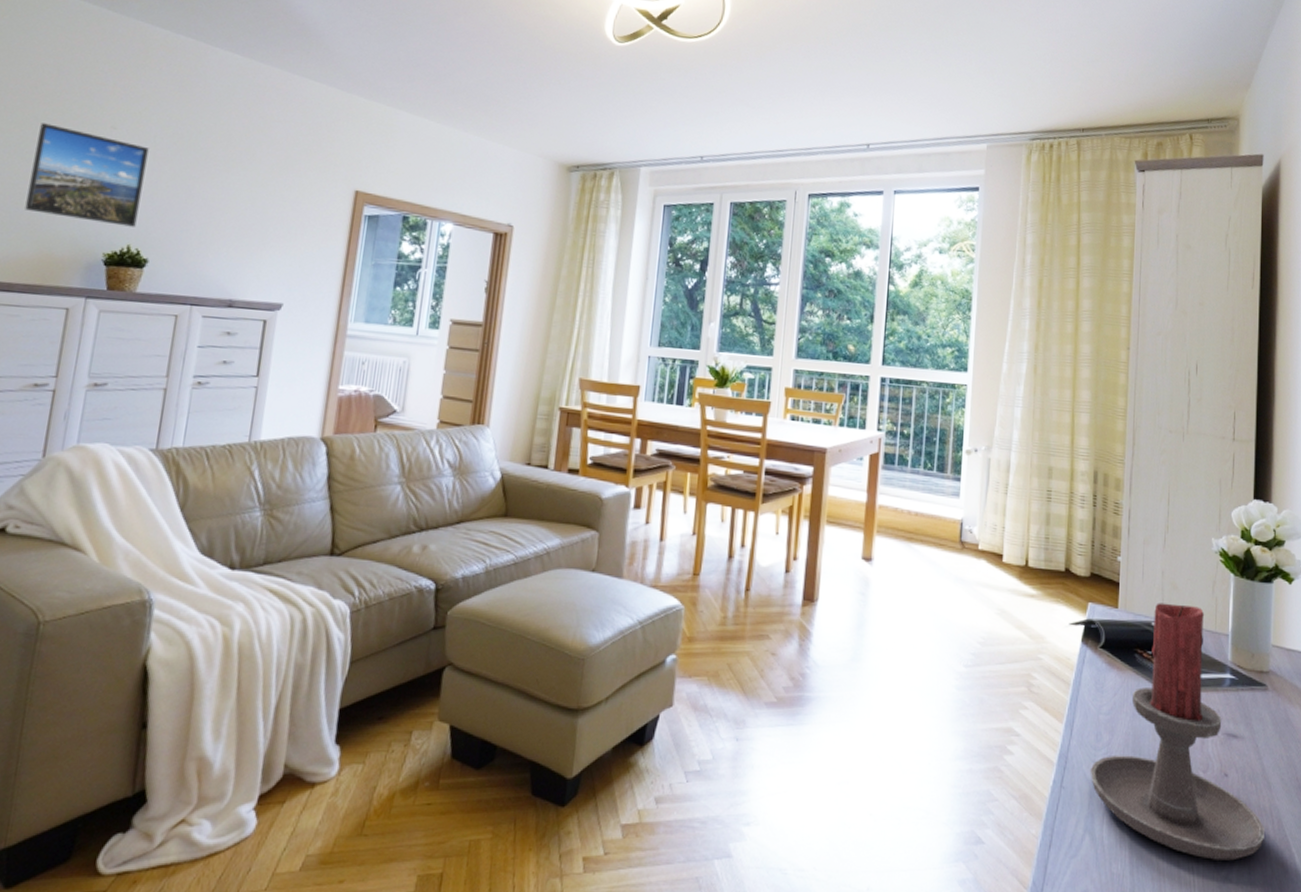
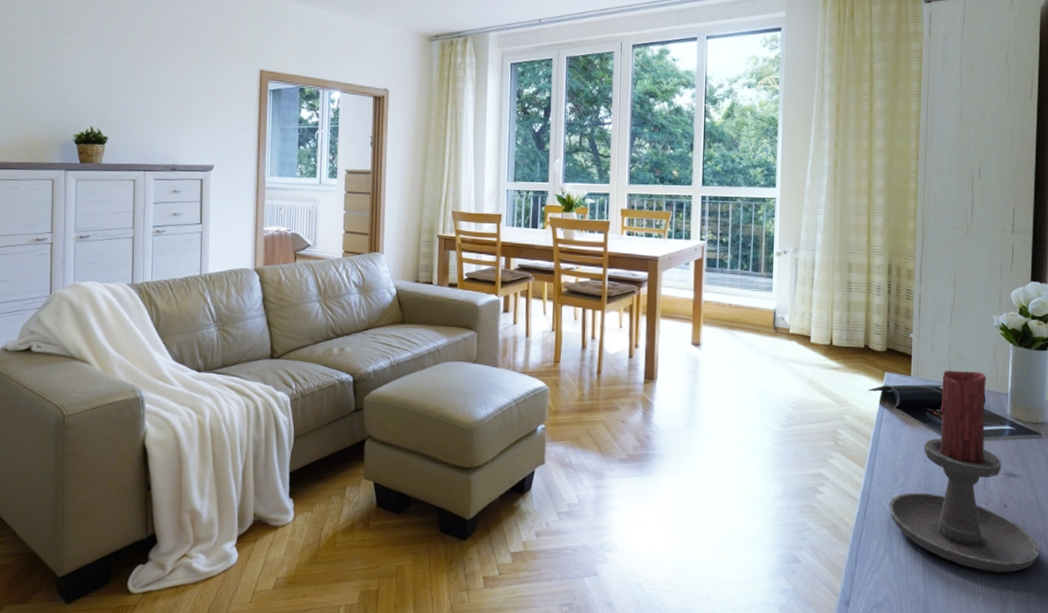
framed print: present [25,123,149,227] -> none [11,34,97,112]

